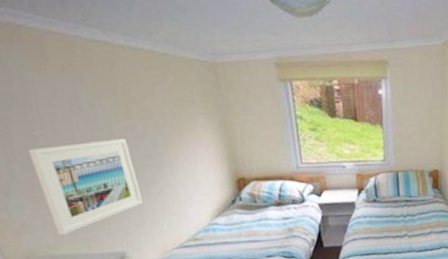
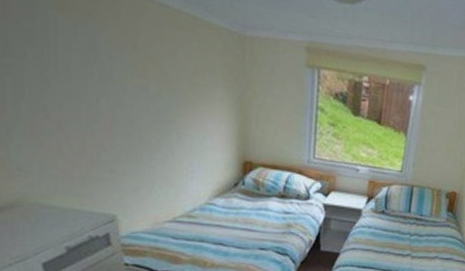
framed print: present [28,138,144,235] -> none [37,90,144,186]

